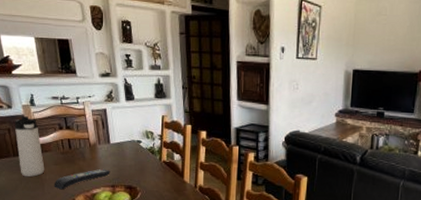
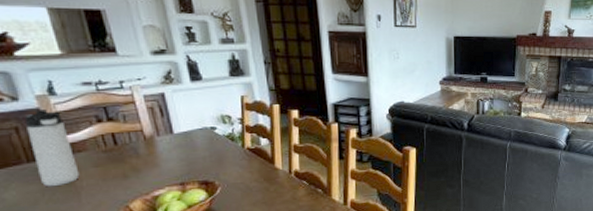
remote control: present [54,168,110,190] -> none [95,164,177,197]

